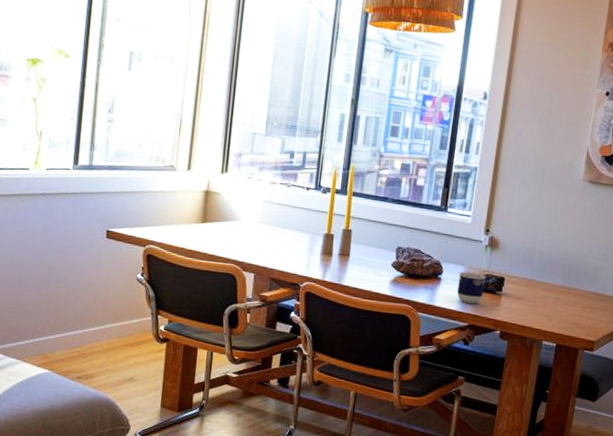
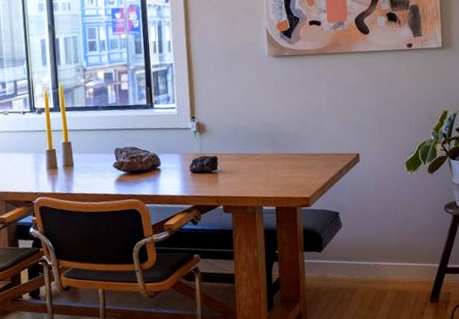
cup: present [457,271,486,304] -> none [176,157,201,187]

